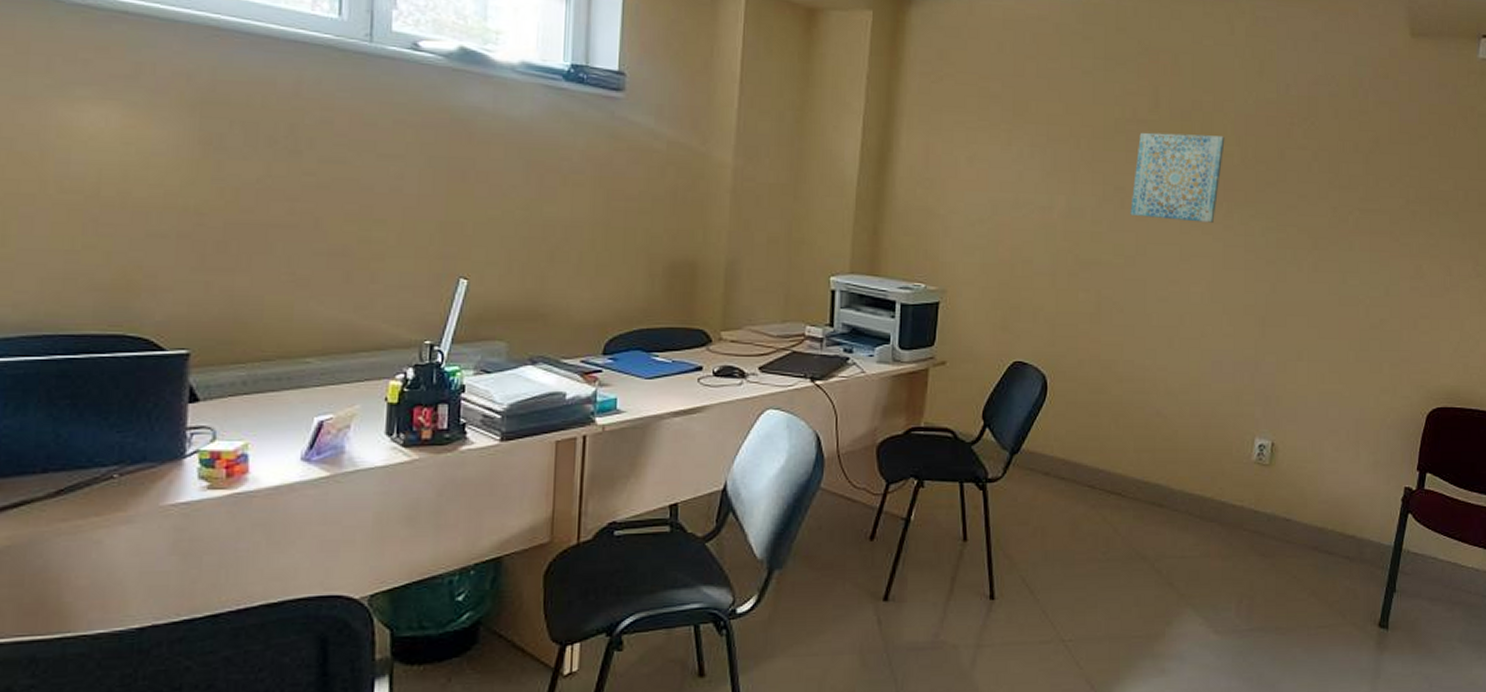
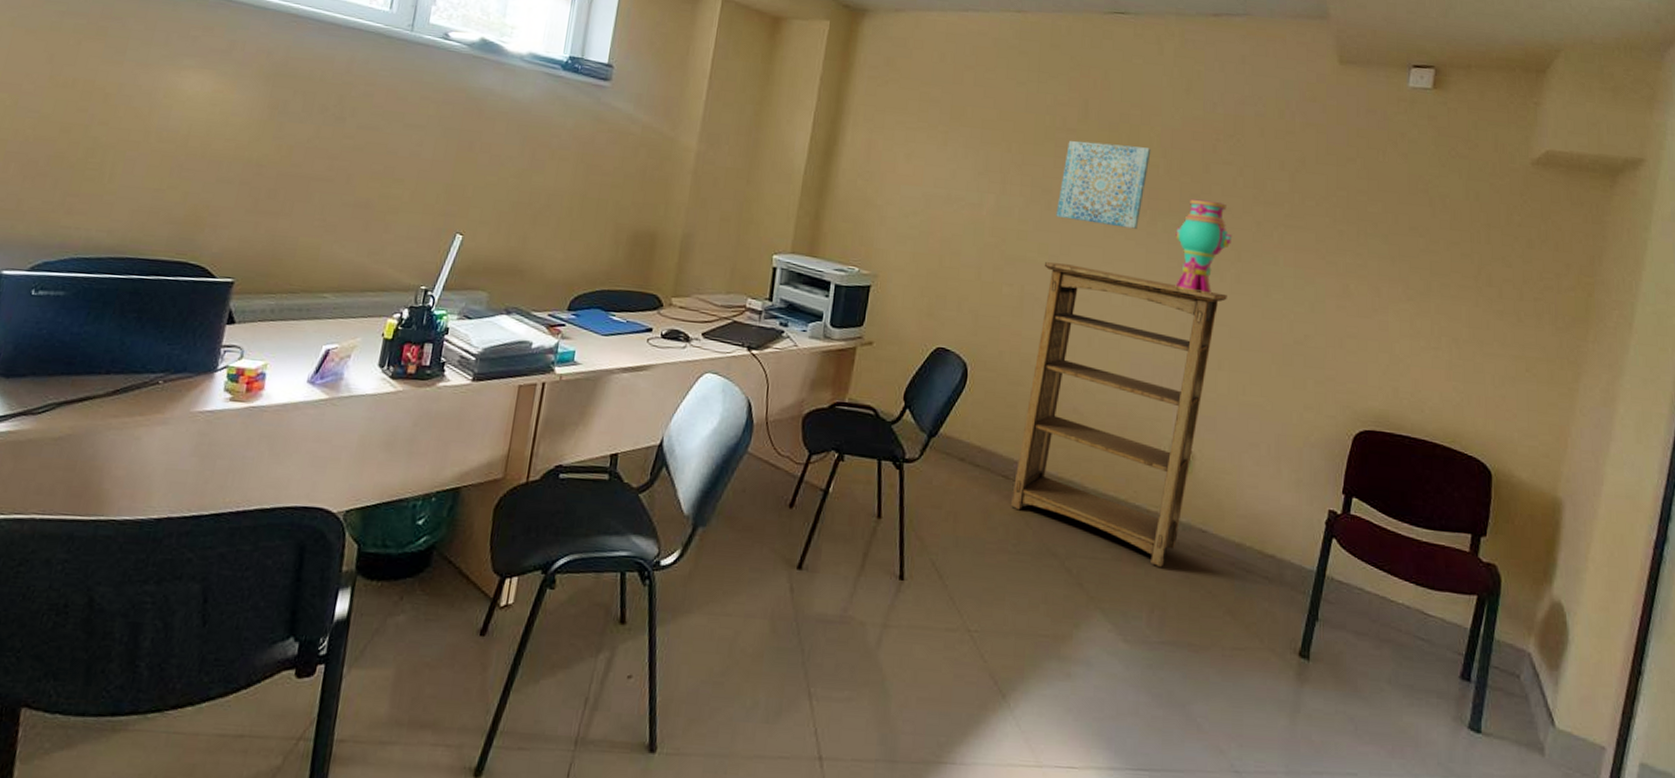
bookshelf: none [1099,264,1305,558] -> present [1011,262,1227,567]
decorative vase: none [1252,187,1309,286] -> present [1175,199,1233,295]

